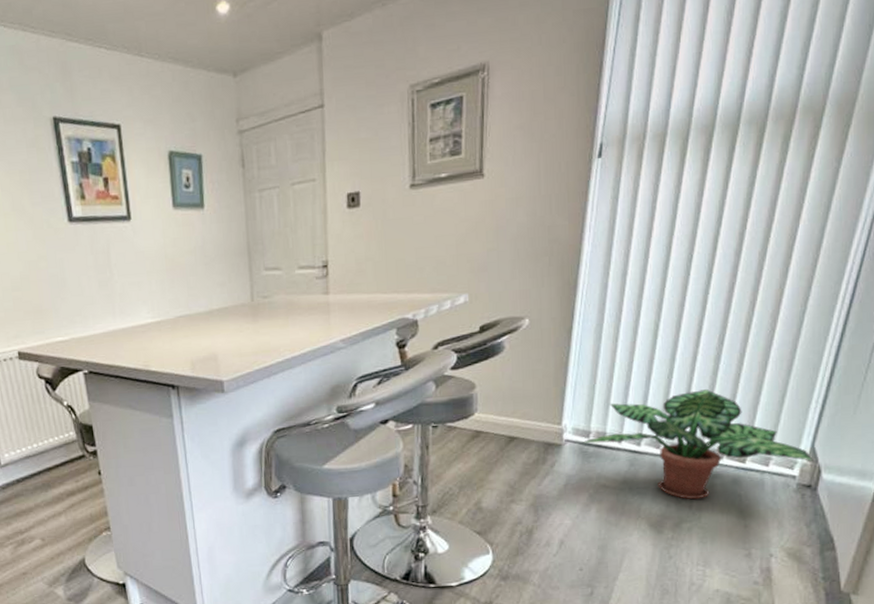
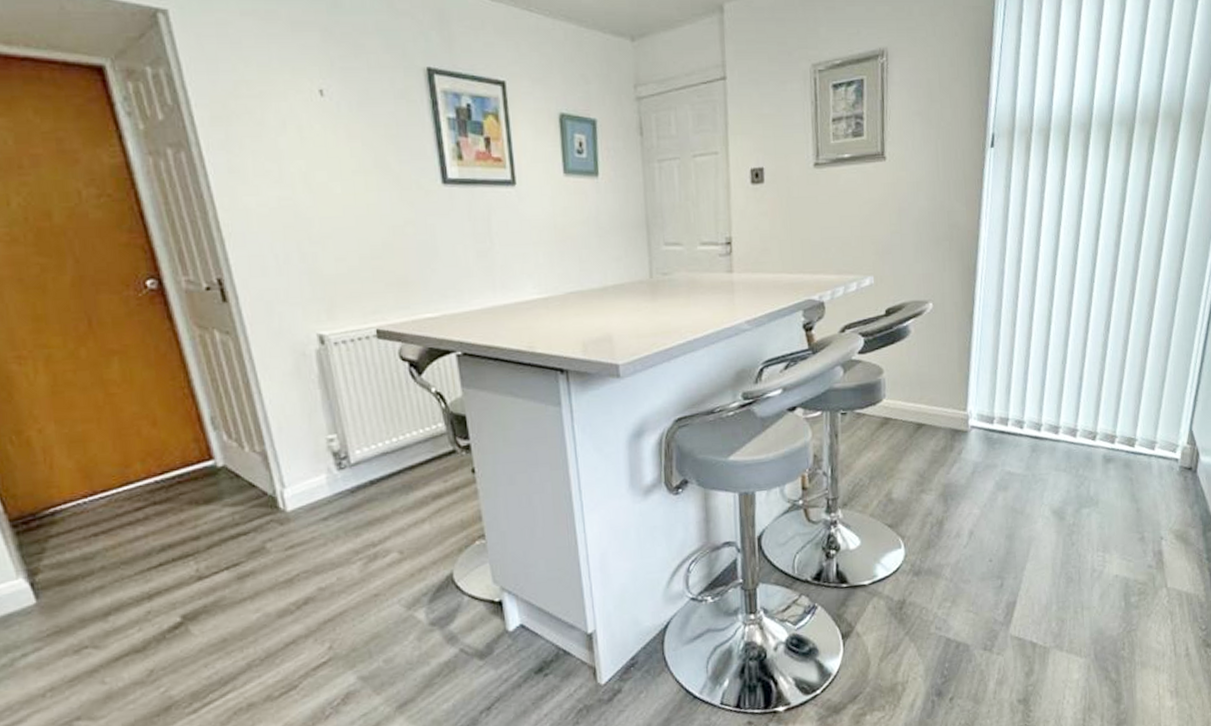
potted plant: present [582,389,813,500] -> none [987,375,1192,485]

